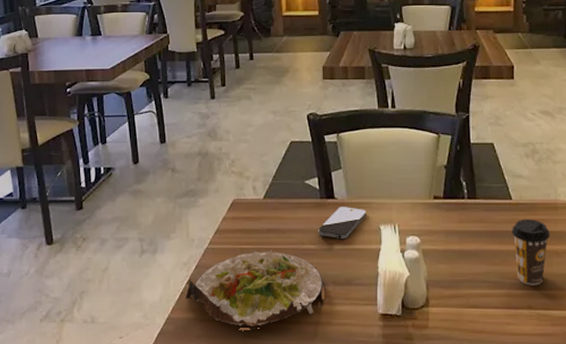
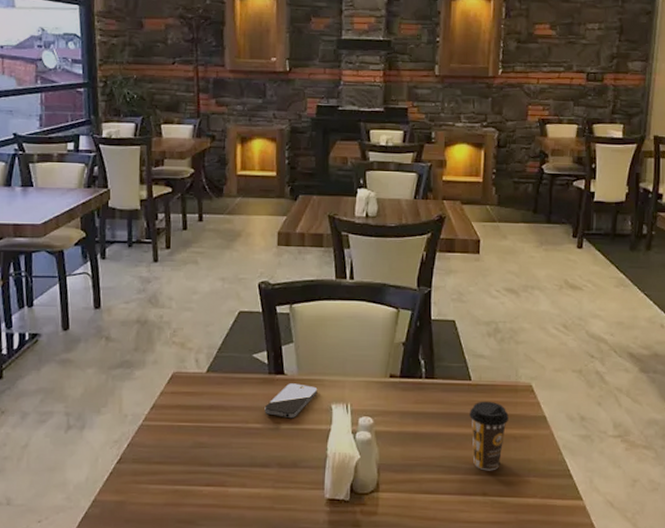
salad plate: present [185,249,326,329] -> none [114,428,270,514]

